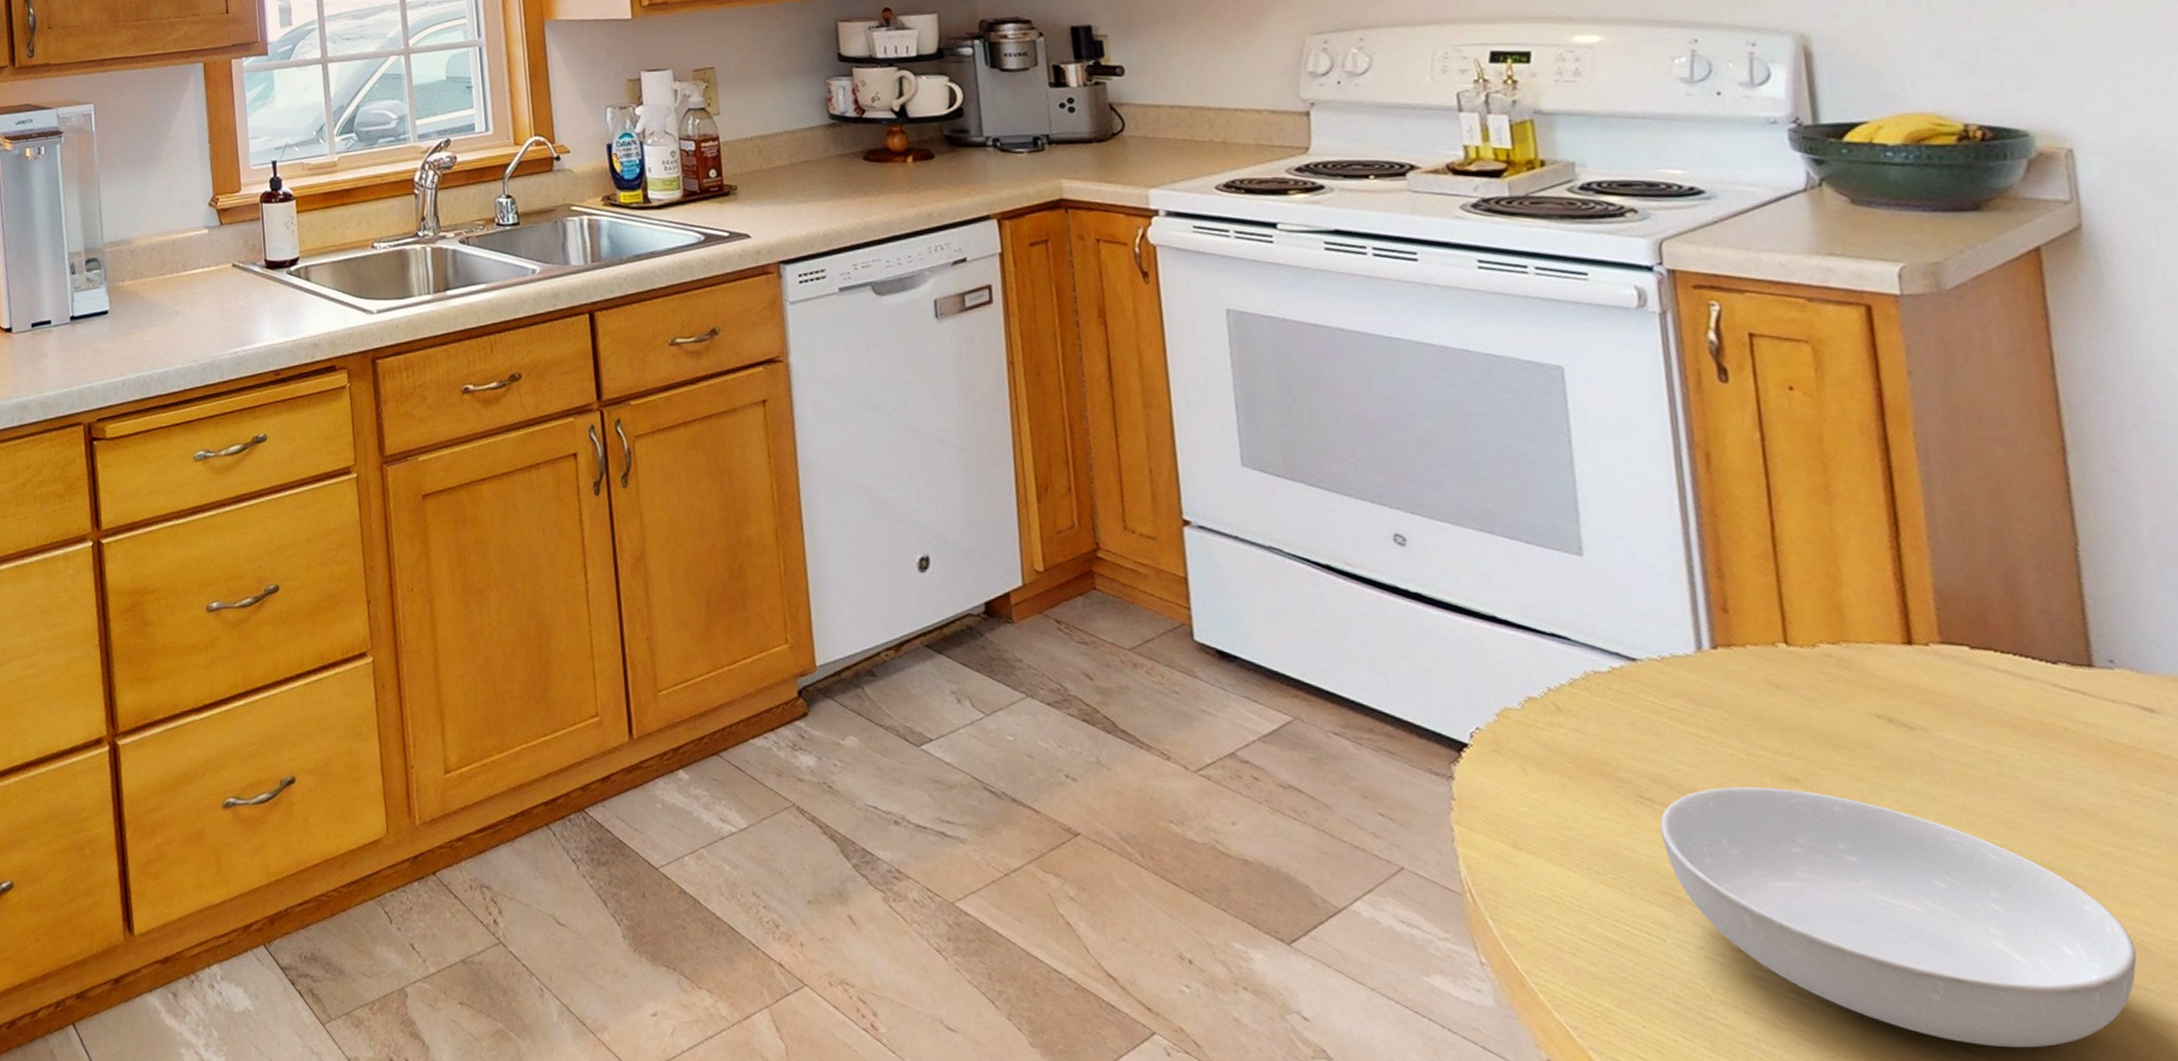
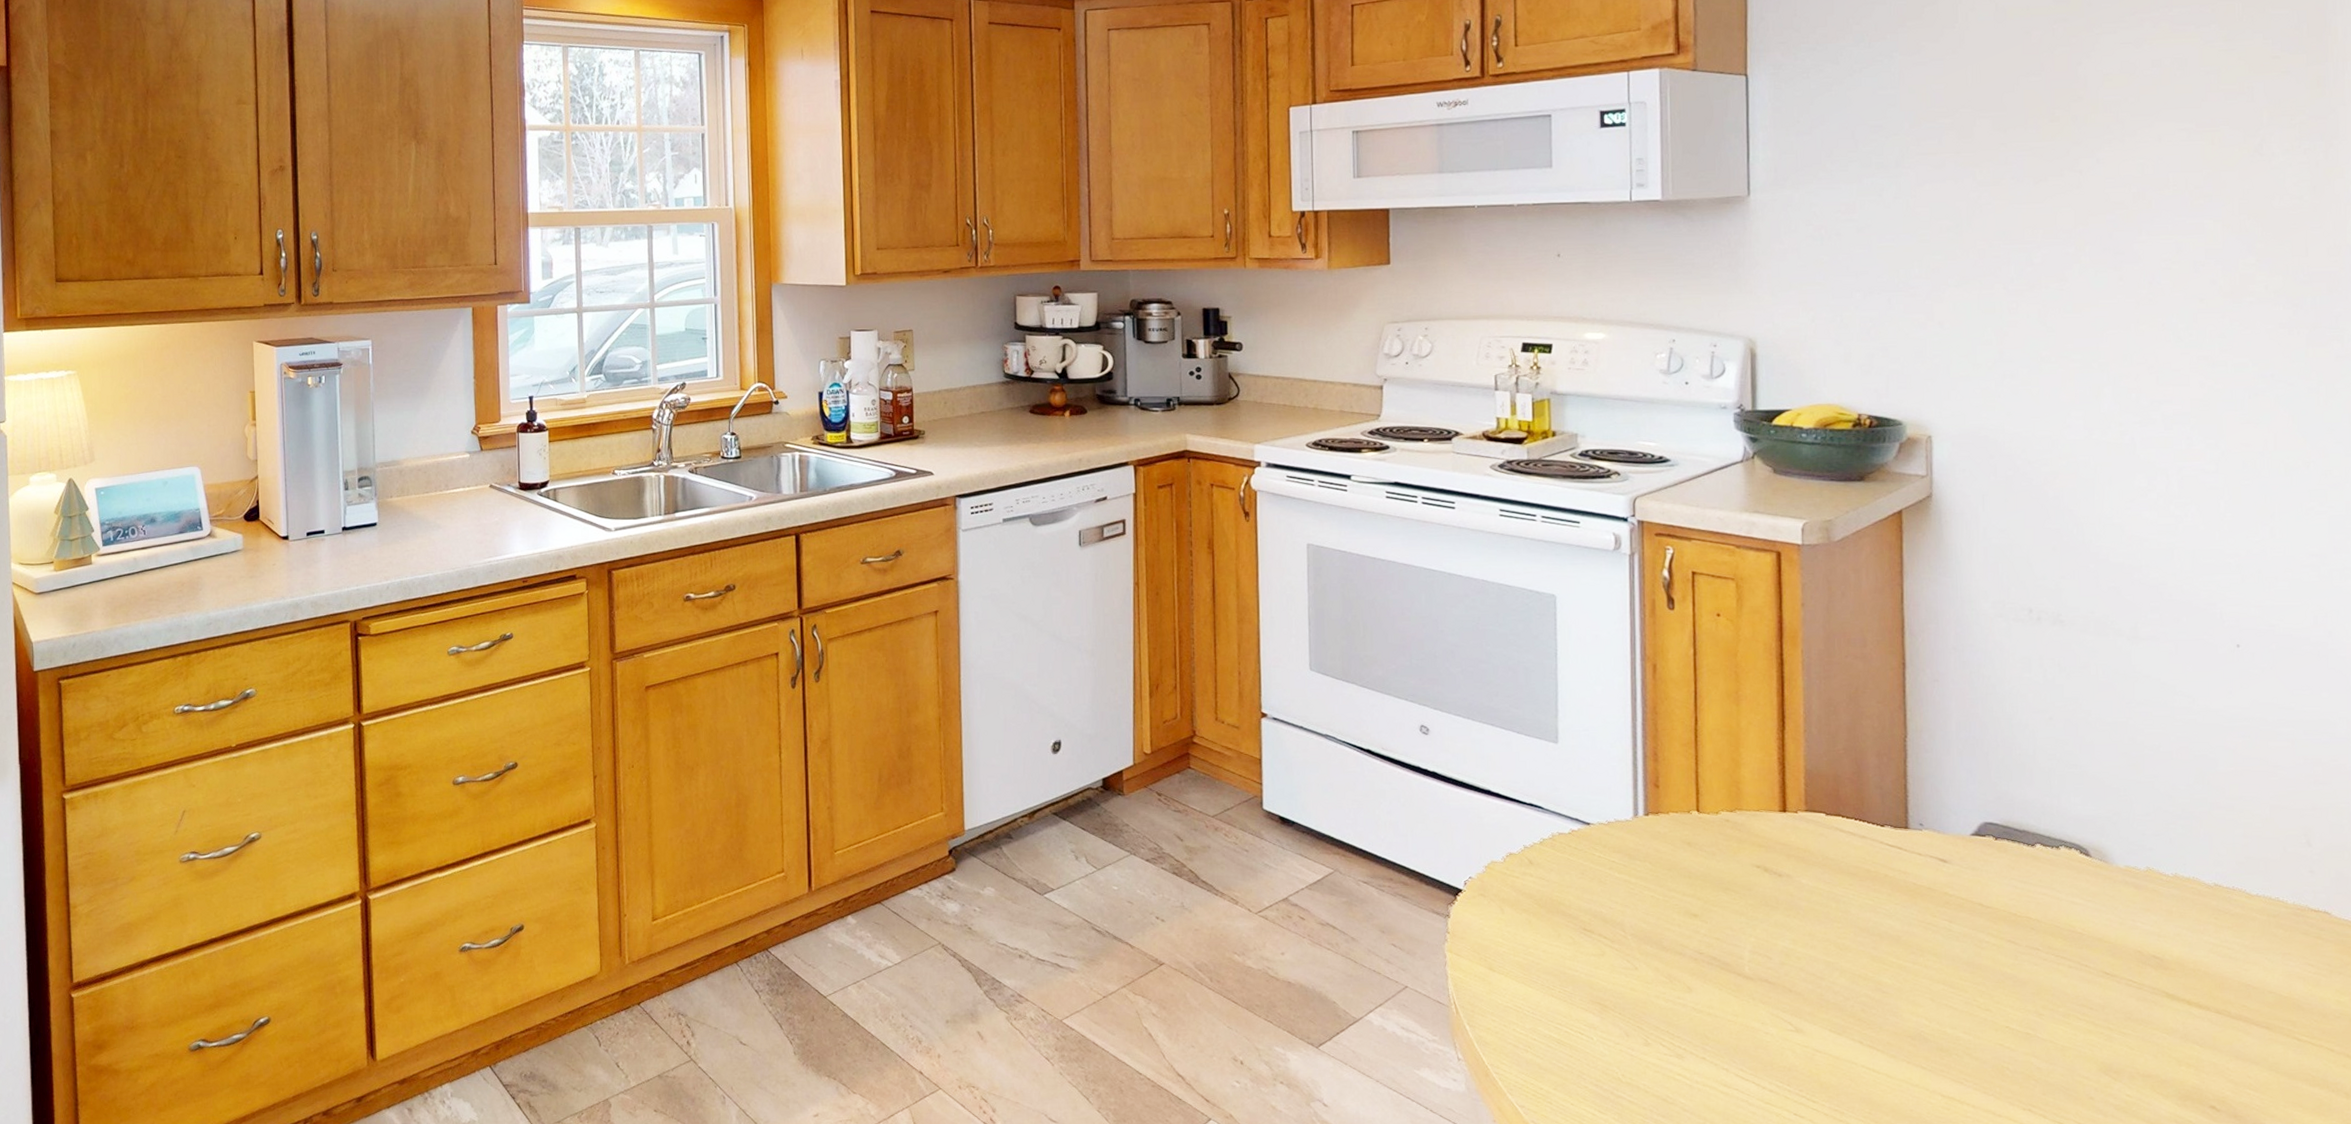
serving bowl: present [1659,786,2137,1048] -> none [1596,920,1917,1113]

